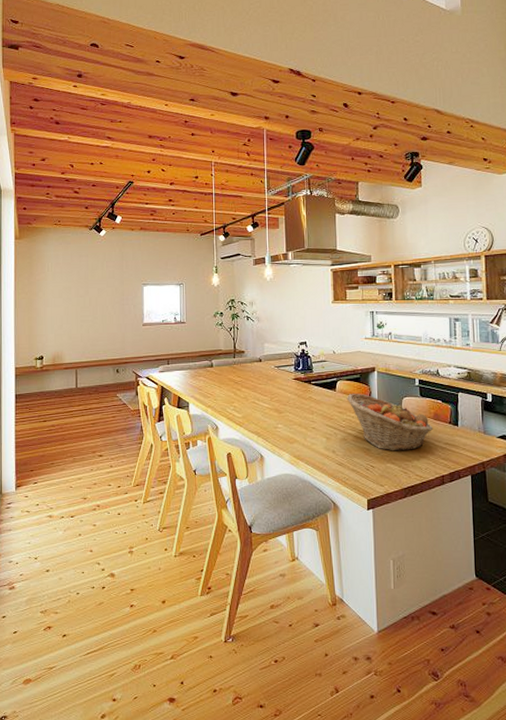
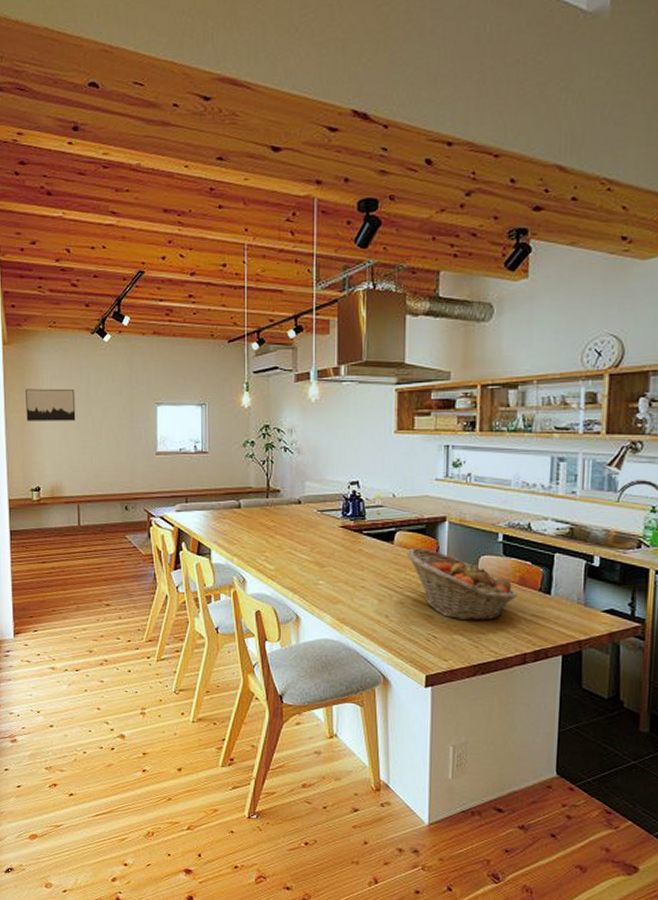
wall art: none [33,274,76,301] -> present [25,388,76,421]

